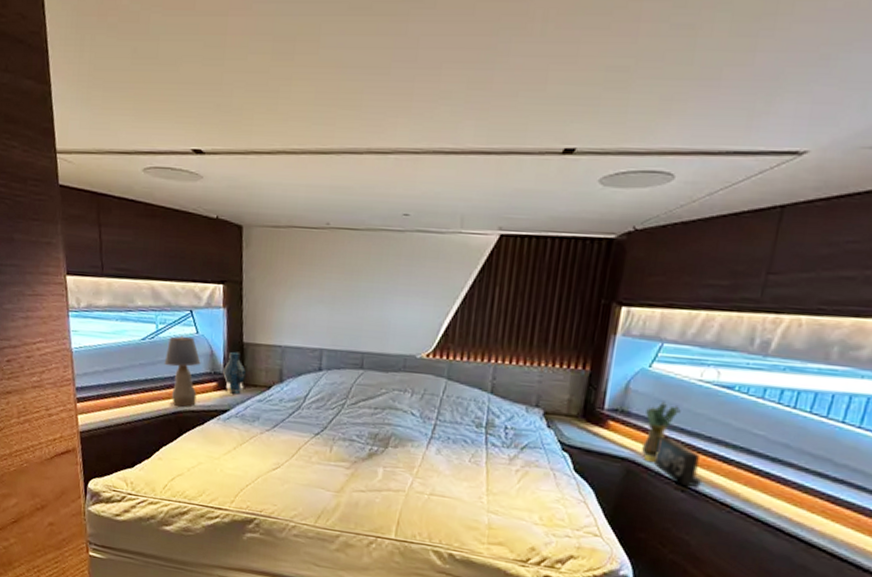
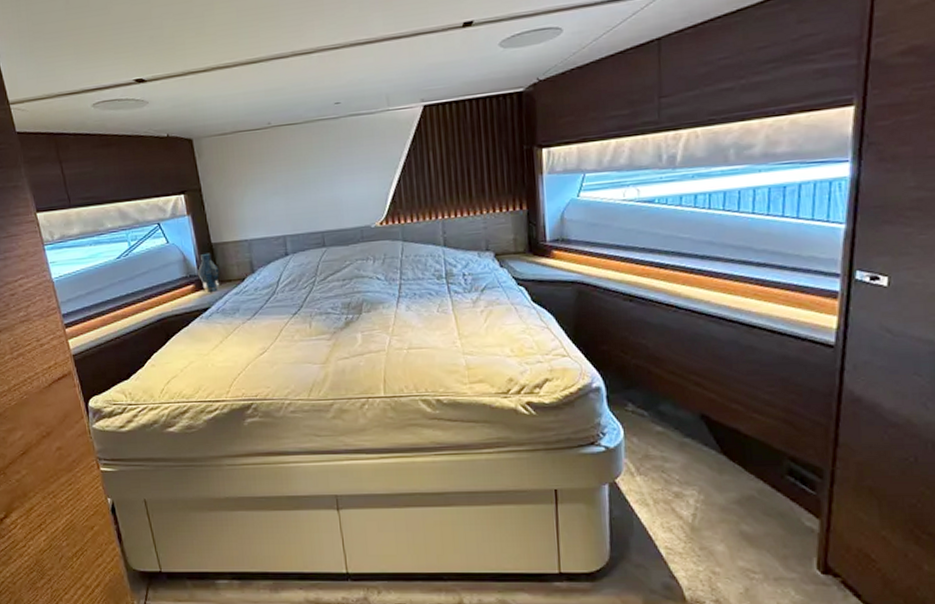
table lamp: present [164,335,201,407] -> none [141,247,178,314]
vase: present [642,401,681,463] -> none [583,224,613,281]
alarm clock: present [654,436,703,487] -> none [599,255,647,295]

